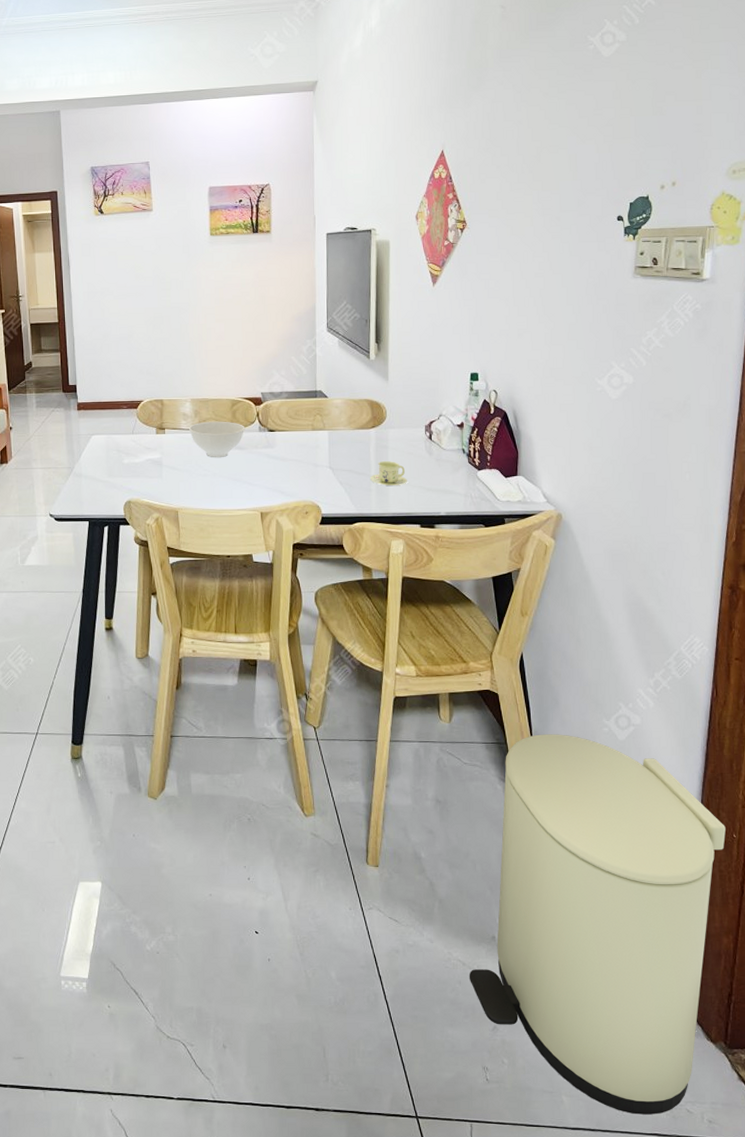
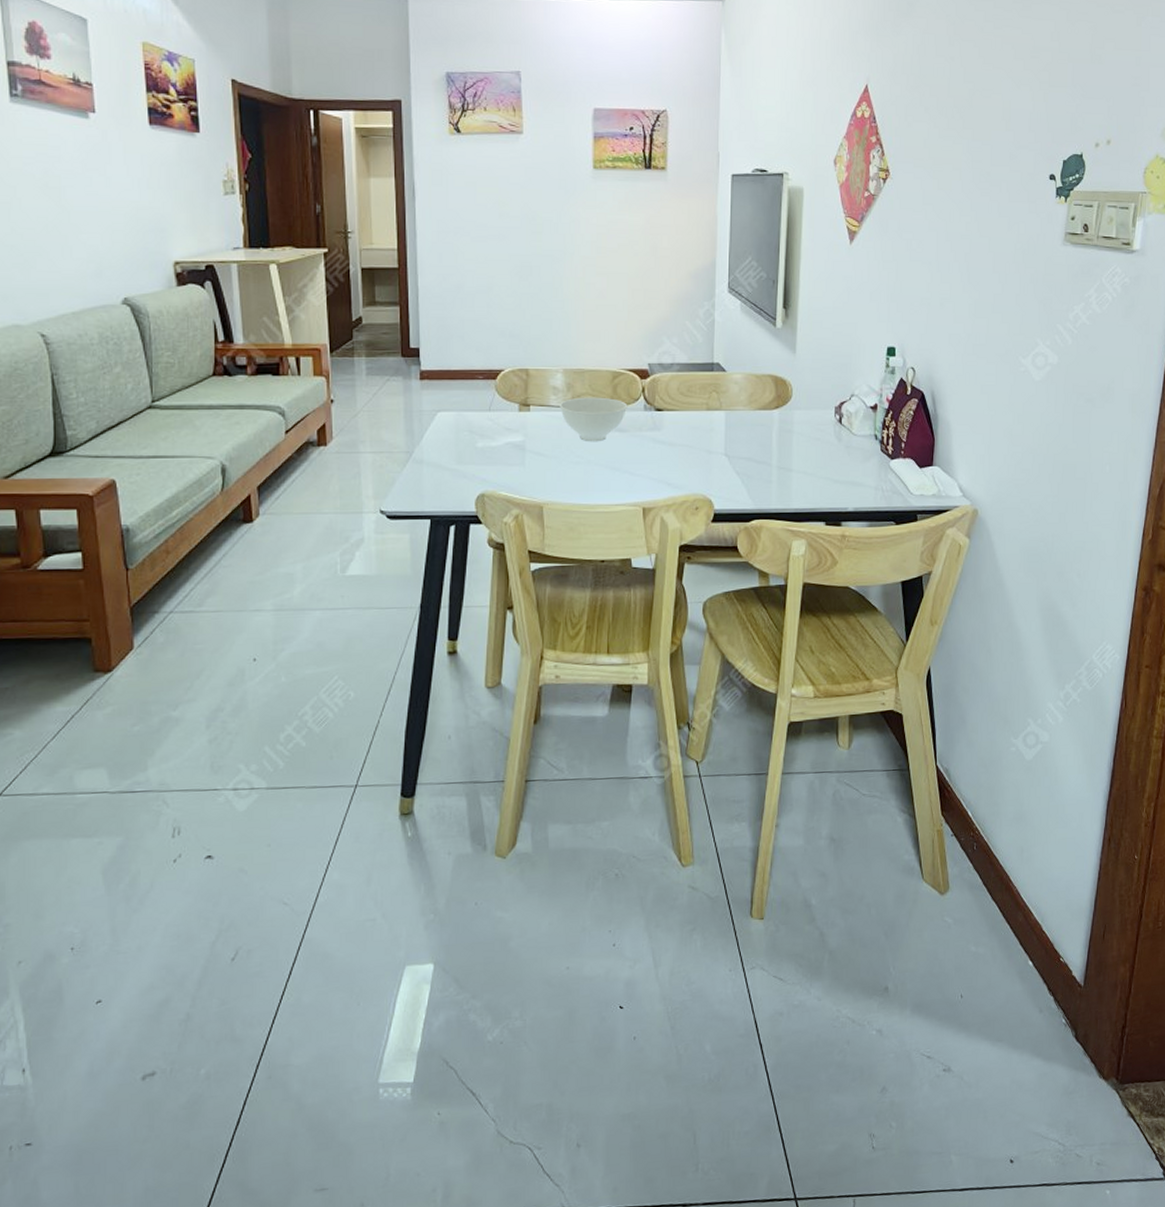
cup and saucer: present [369,461,407,486] -> none [770,448,813,476]
pedal bin: present [469,734,726,1115] -> none [858,756,1128,1166]

